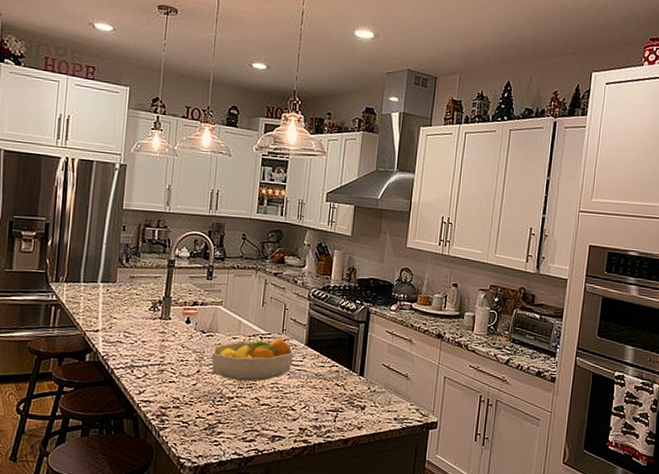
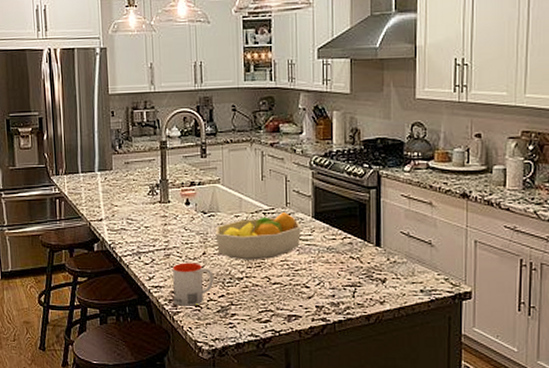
mug: none [162,379,205,423] -> present [173,262,214,306]

